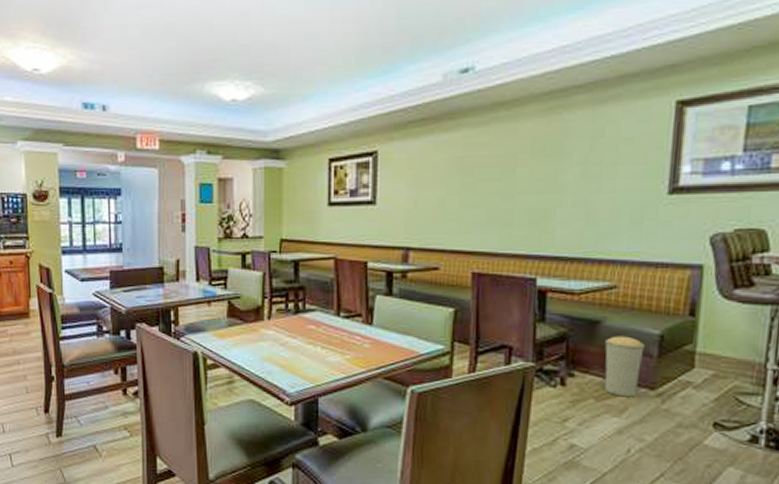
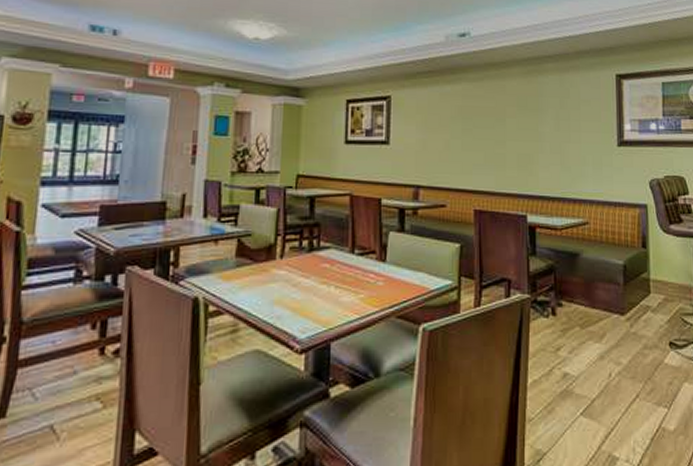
trash can: present [604,336,645,397] -> none [584,266,613,323]

